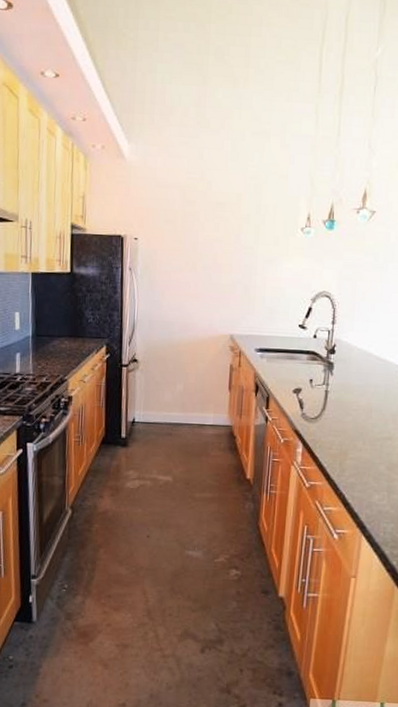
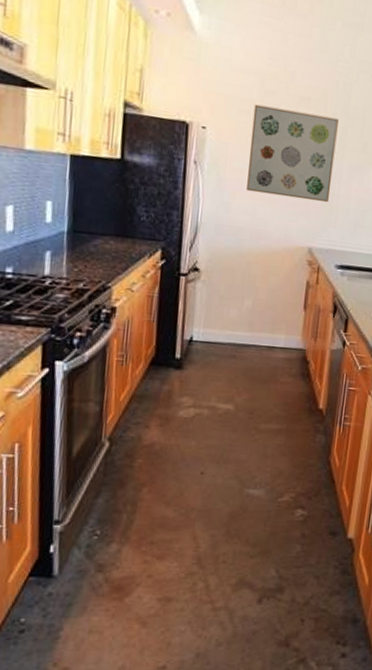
wall art: none [174,213,252,294] -> present [247,104,339,203]

